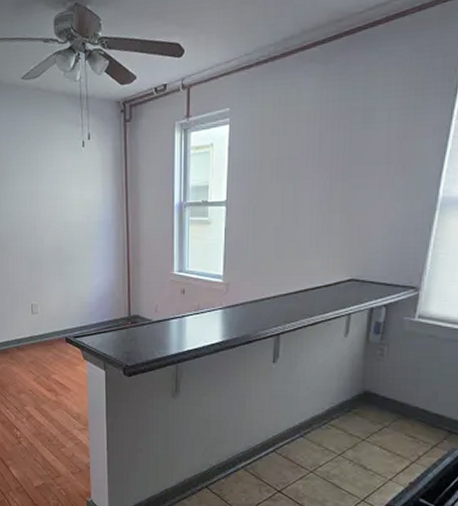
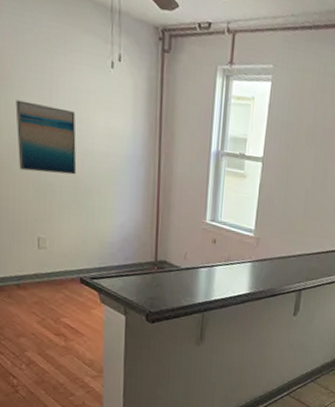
wall art: none [11,190,59,248] -> present [15,99,77,175]

